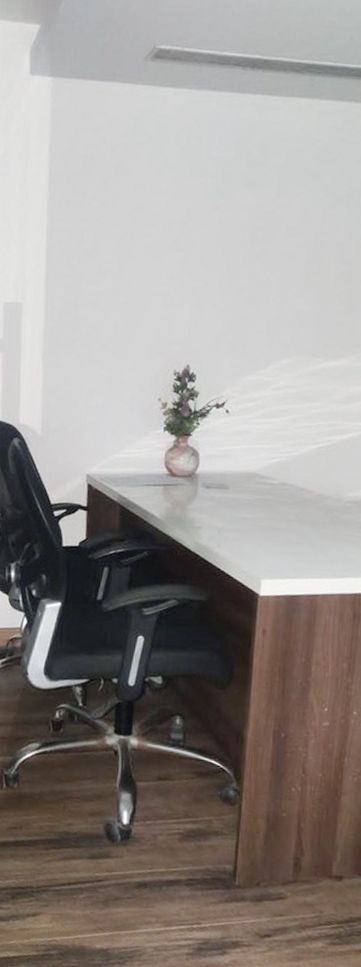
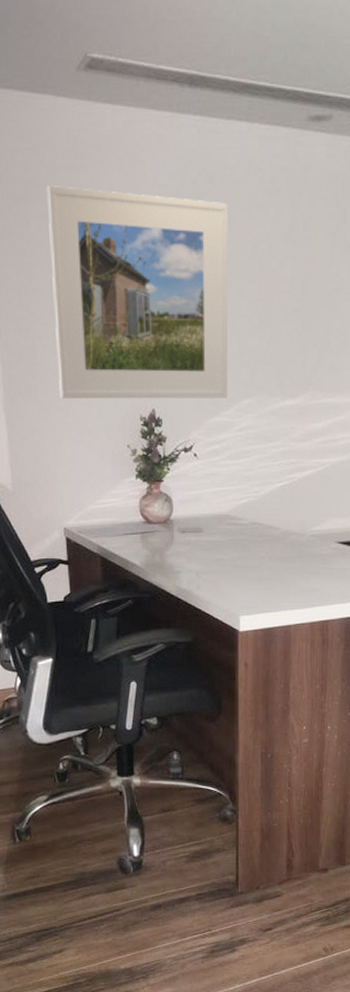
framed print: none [96,160,282,357] -> present [46,186,229,399]

